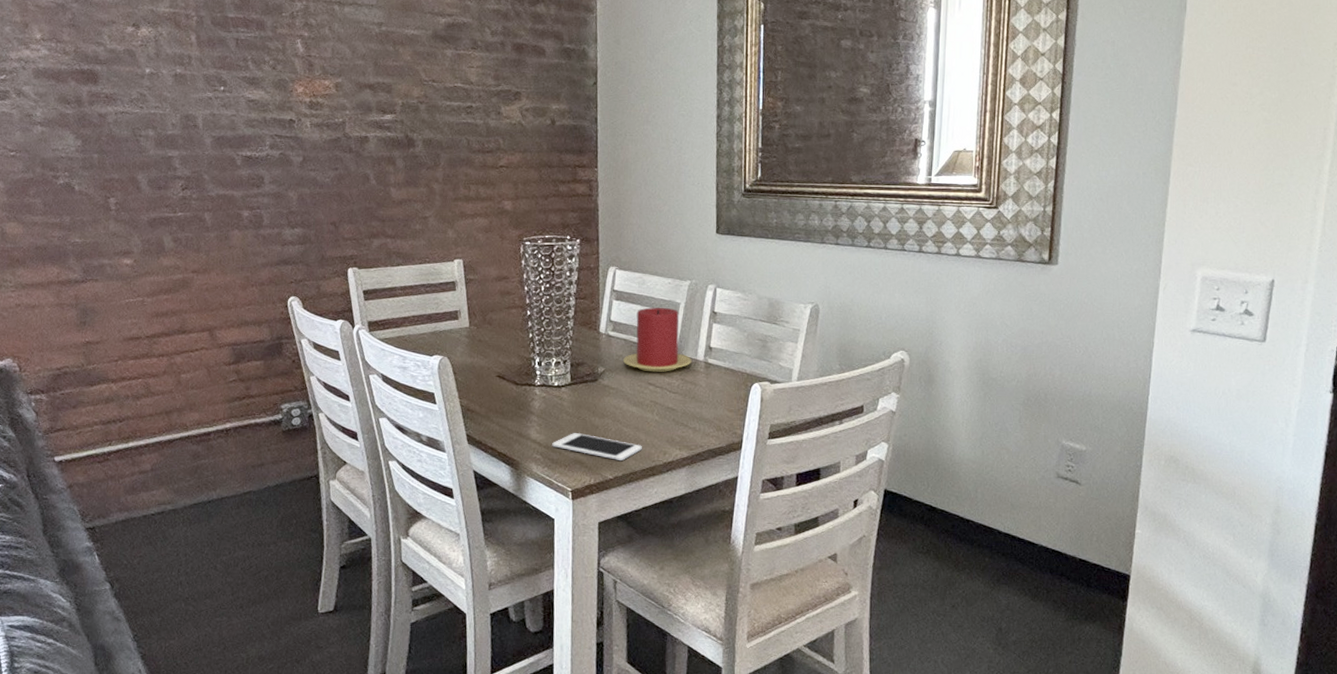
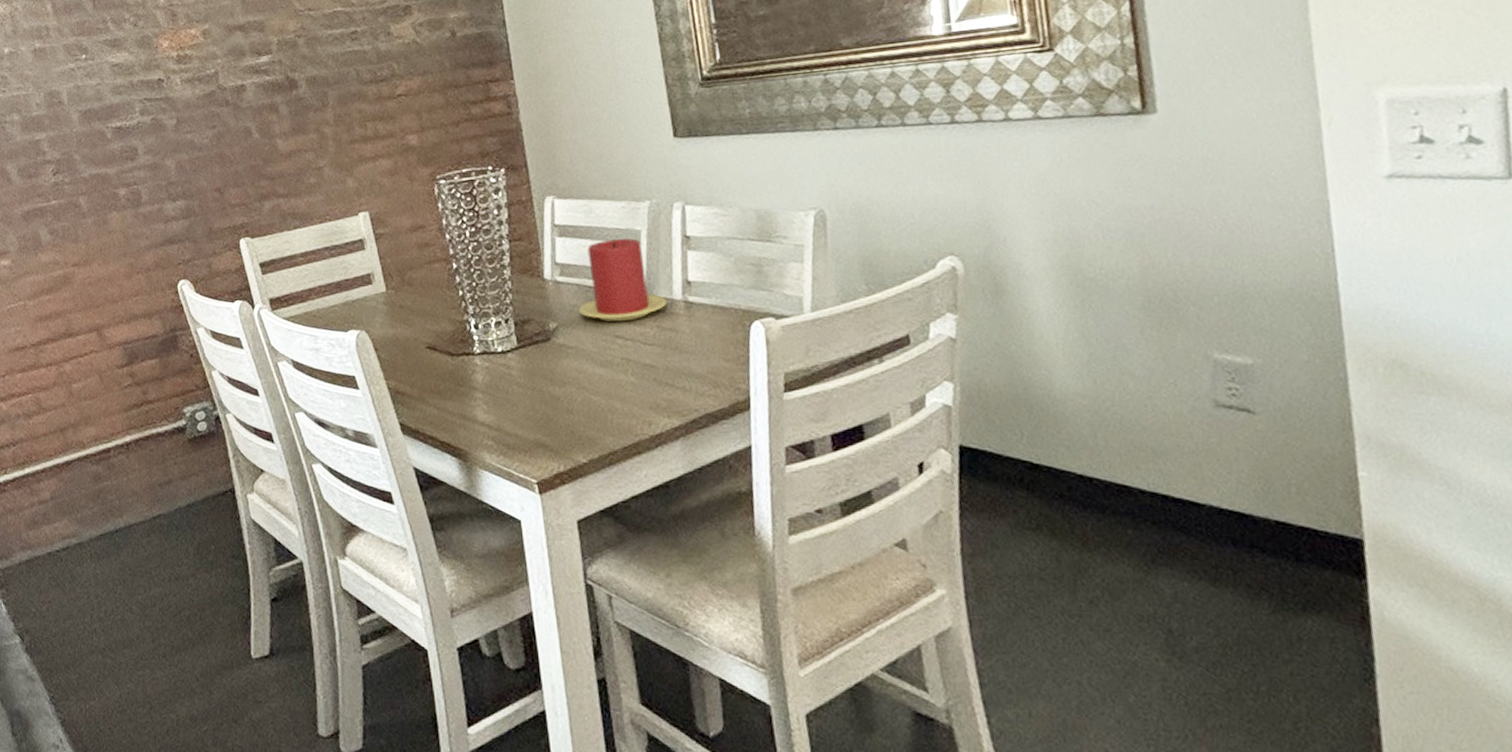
cell phone: present [552,433,642,461] -> none [505,408,620,438]

